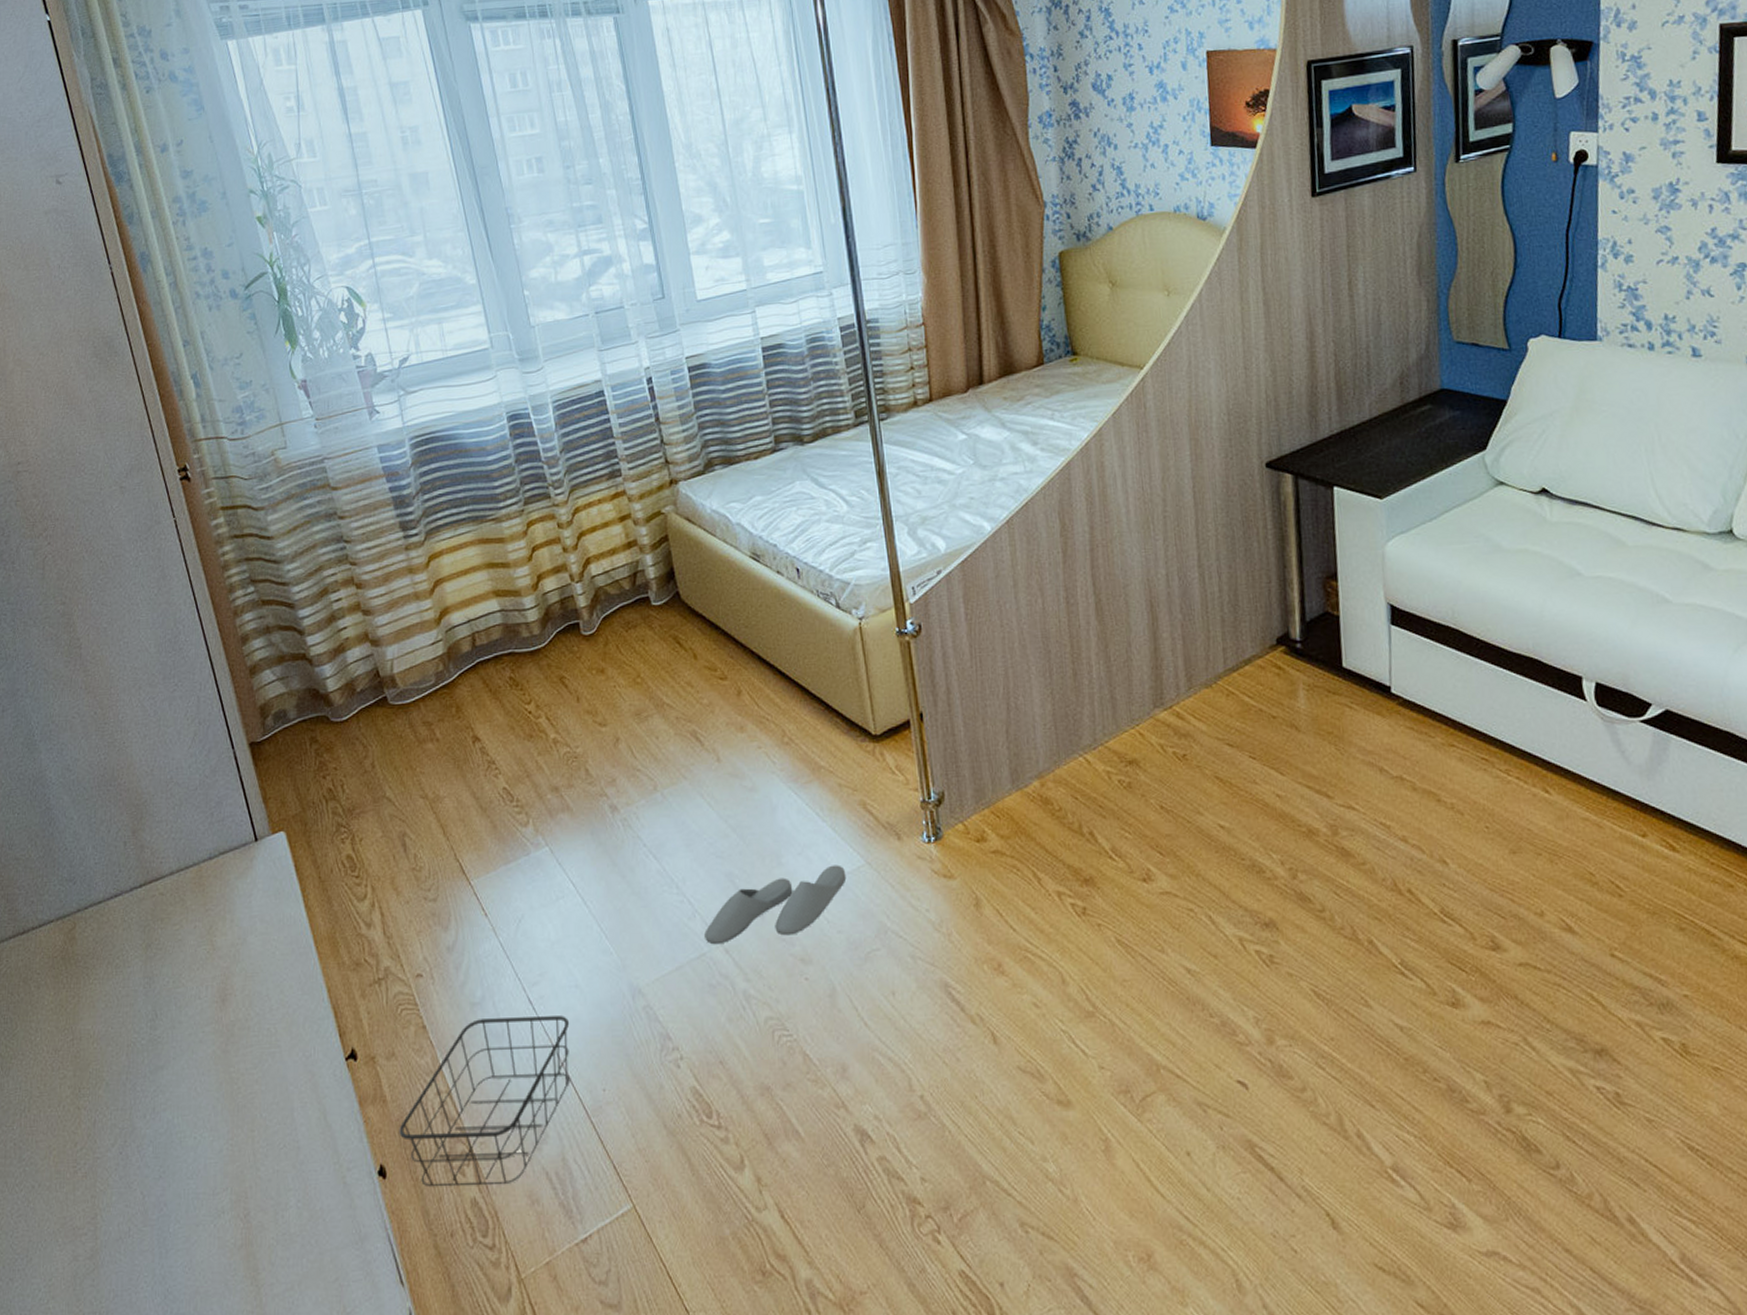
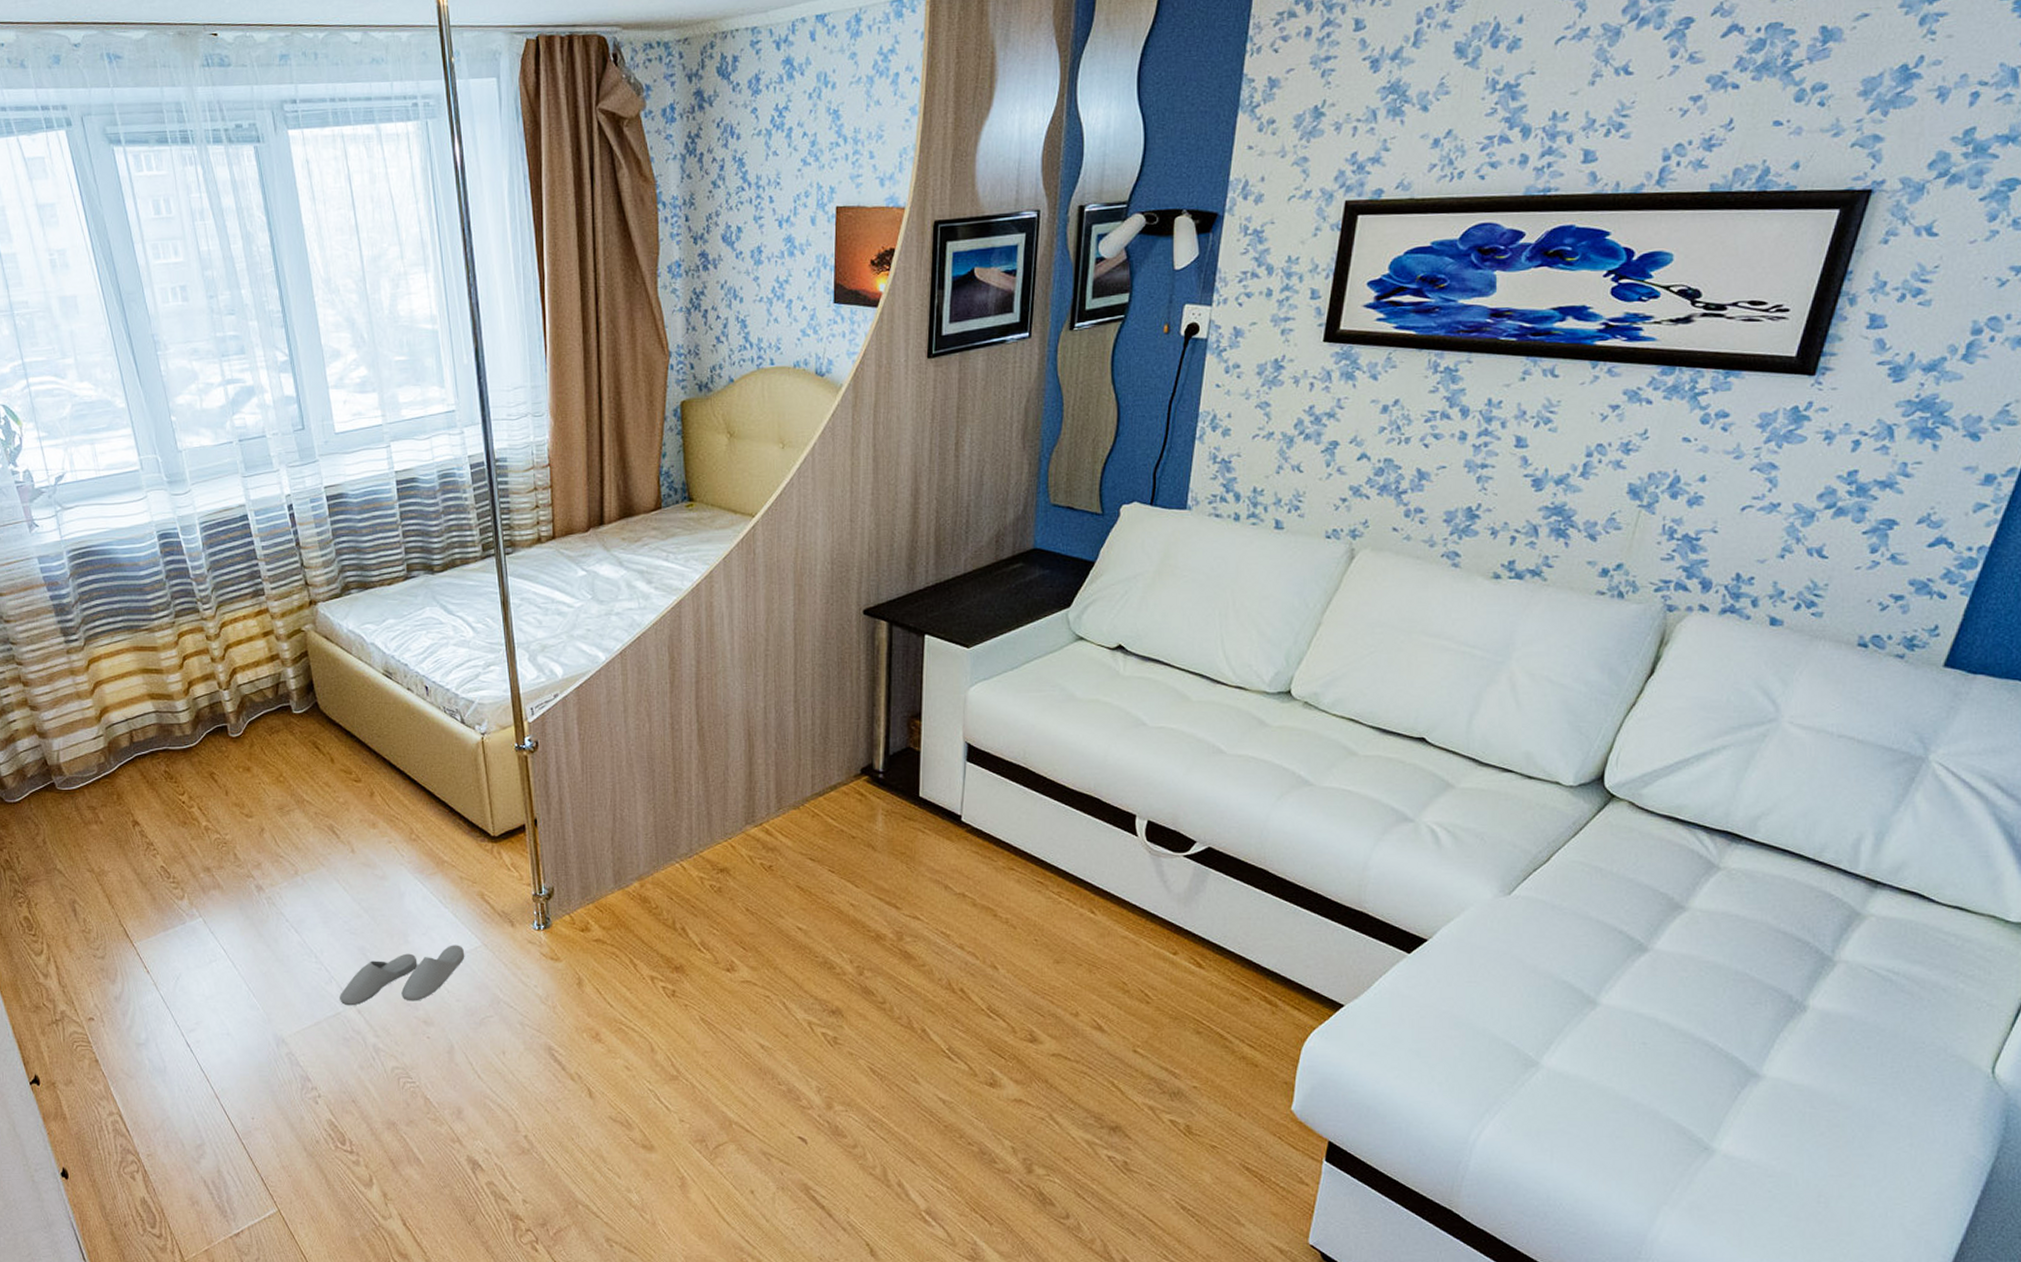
basket: present [399,1016,570,1187] -> none [78,1057,223,1189]

